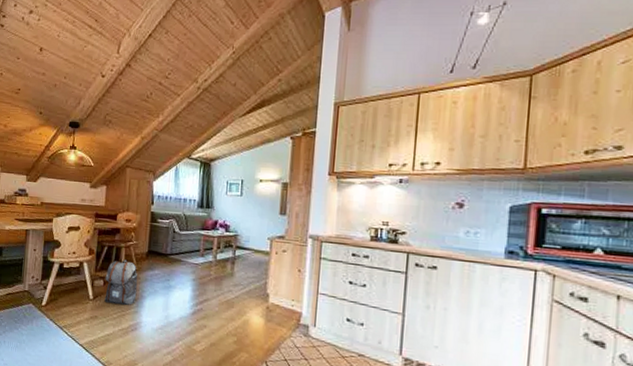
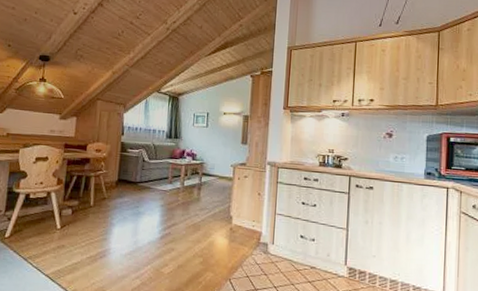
backpack: present [104,259,138,306] -> none [72,188,108,234]

